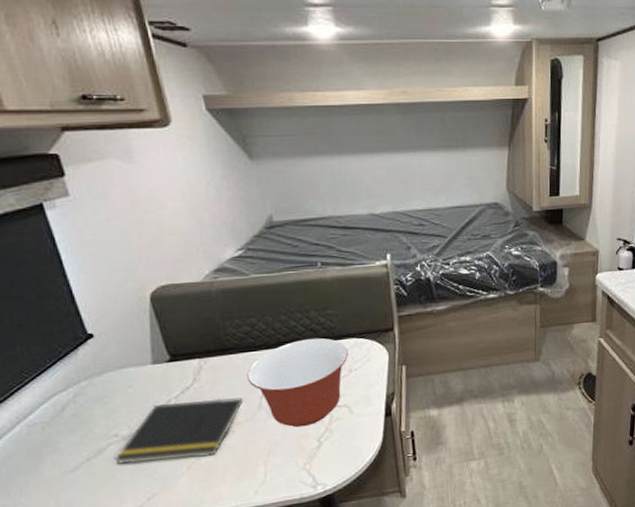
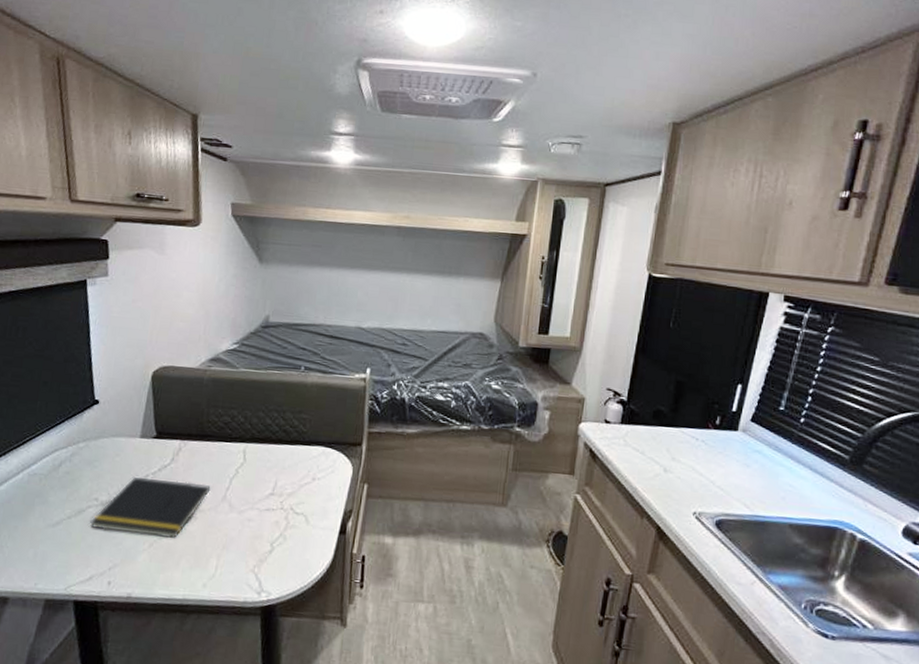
mixing bowl: present [247,338,348,428] -> none [218,439,315,528]

